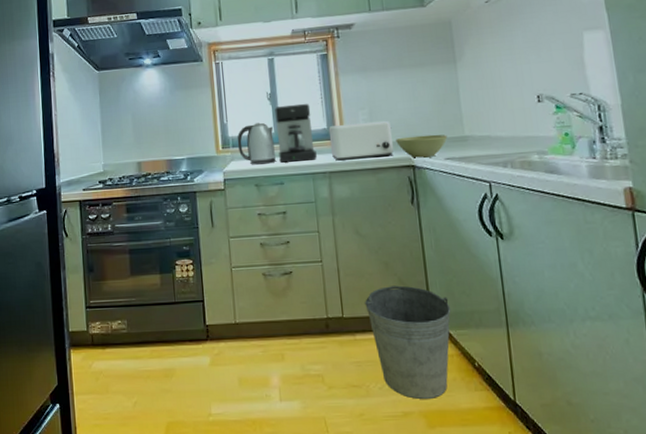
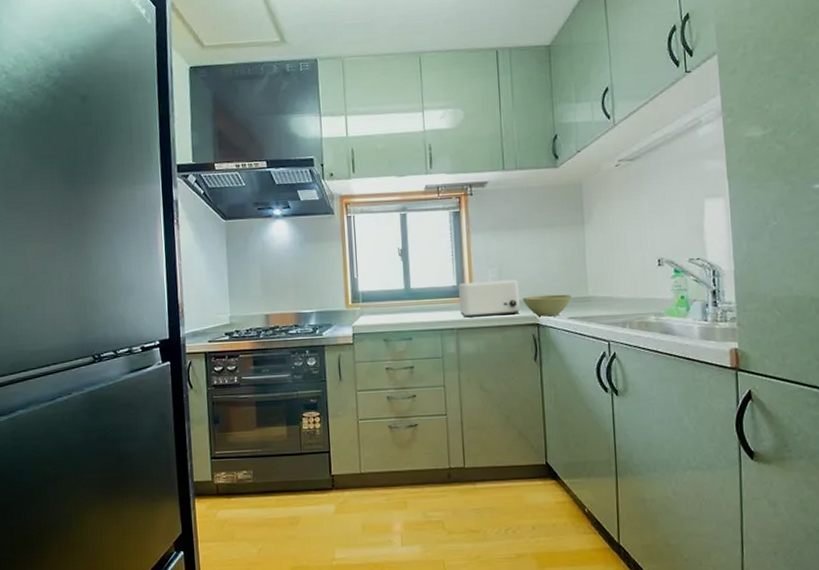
kettle: present [237,122,276,165] -> none [367,278,405,320]
coffee maker: present [274,103,317,163] -> none [405,260,445,318]
bucket: present [364,285,451,400] -> none [485,438,566,543]

